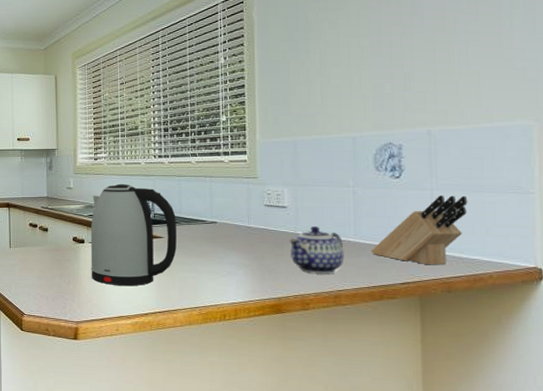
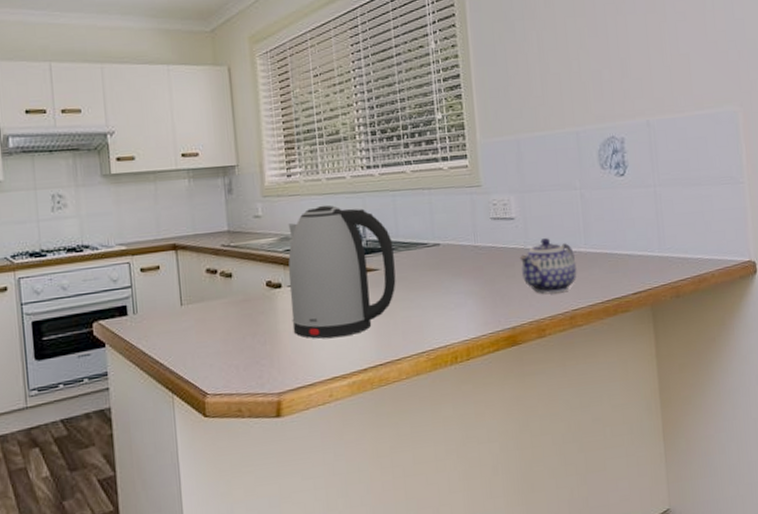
knife block: present [370,195,468,265] -> none [602,190,688,270]

